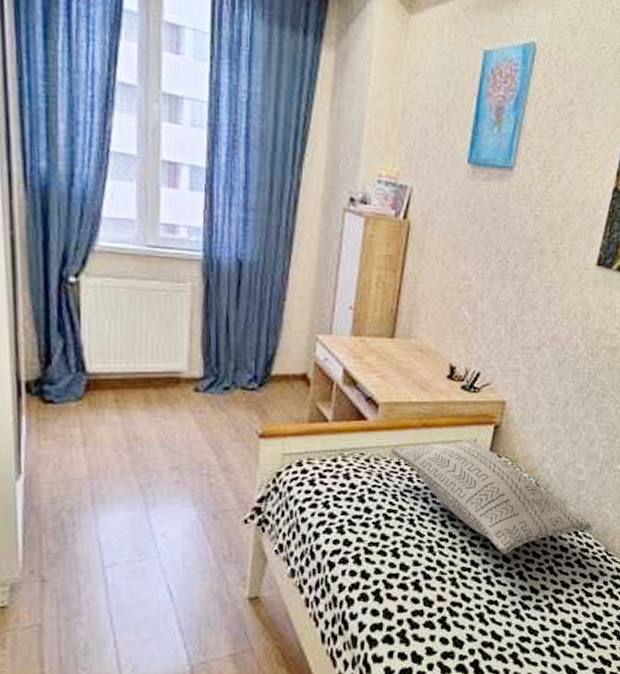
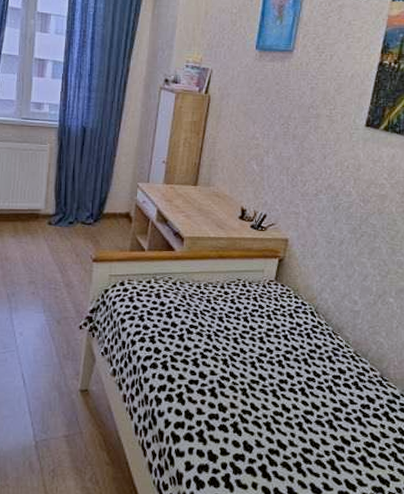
pillow: present [390,439,592,555] -> none [192,269,367,372]

